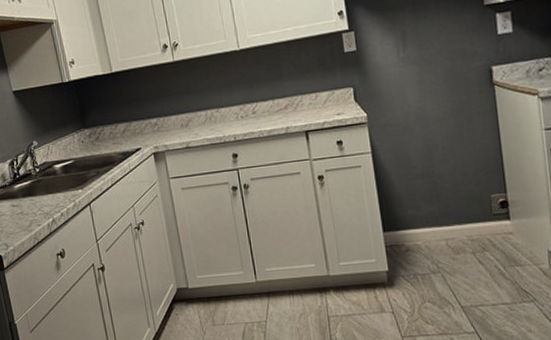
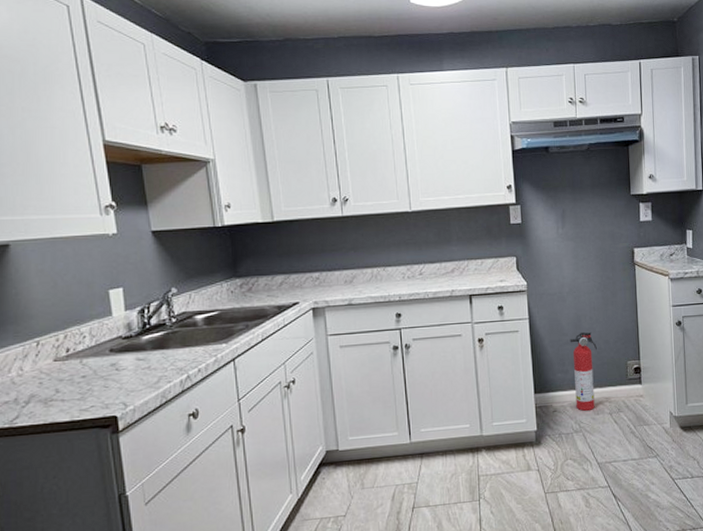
fire extinguisher: none [420,163,454,250] -> present [570,331,597,411]

